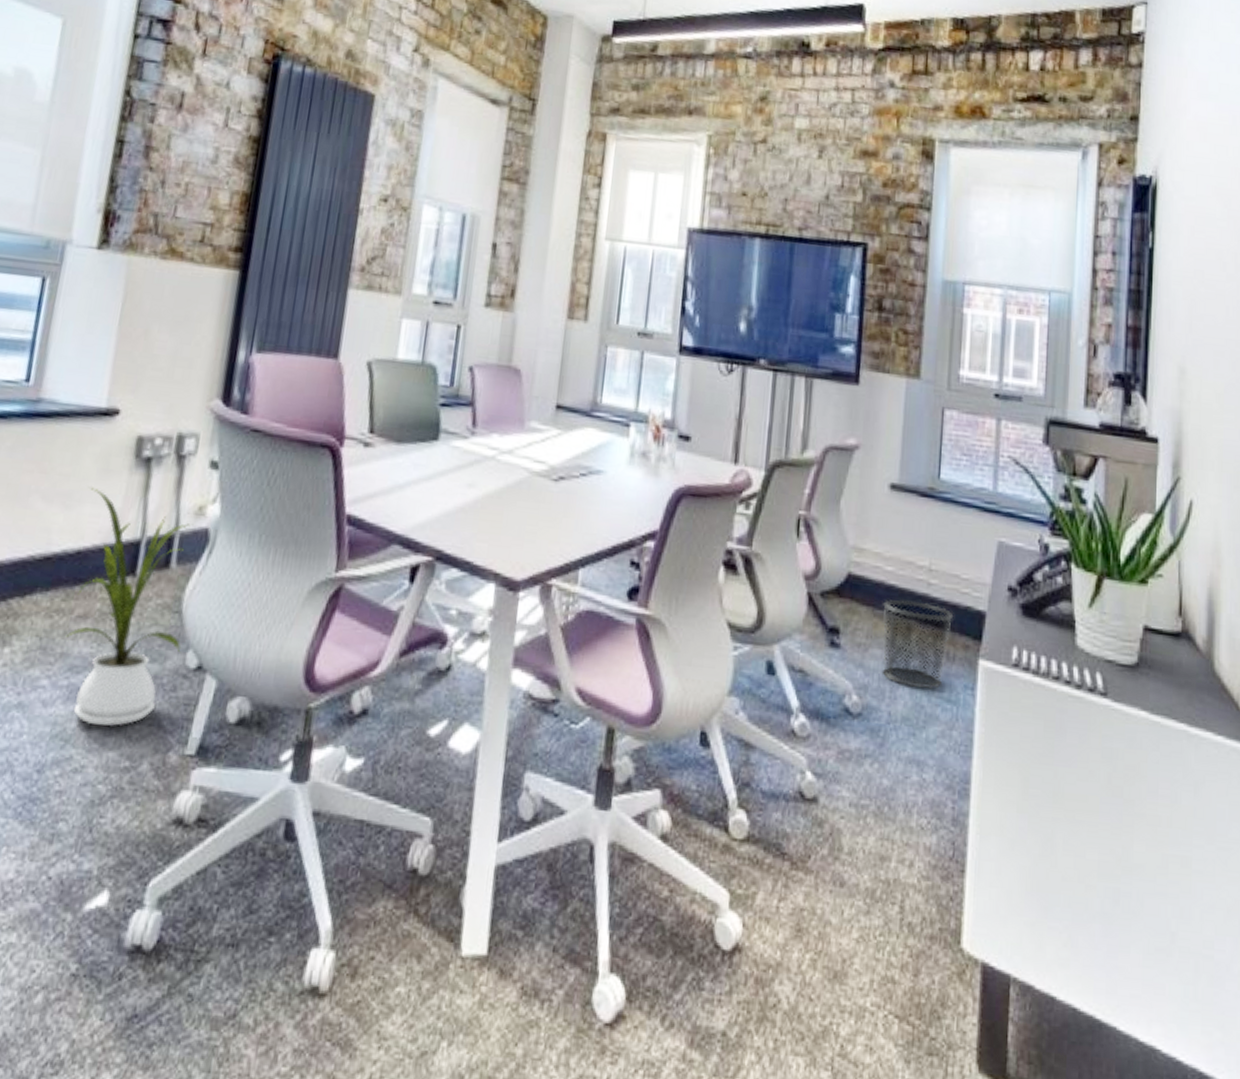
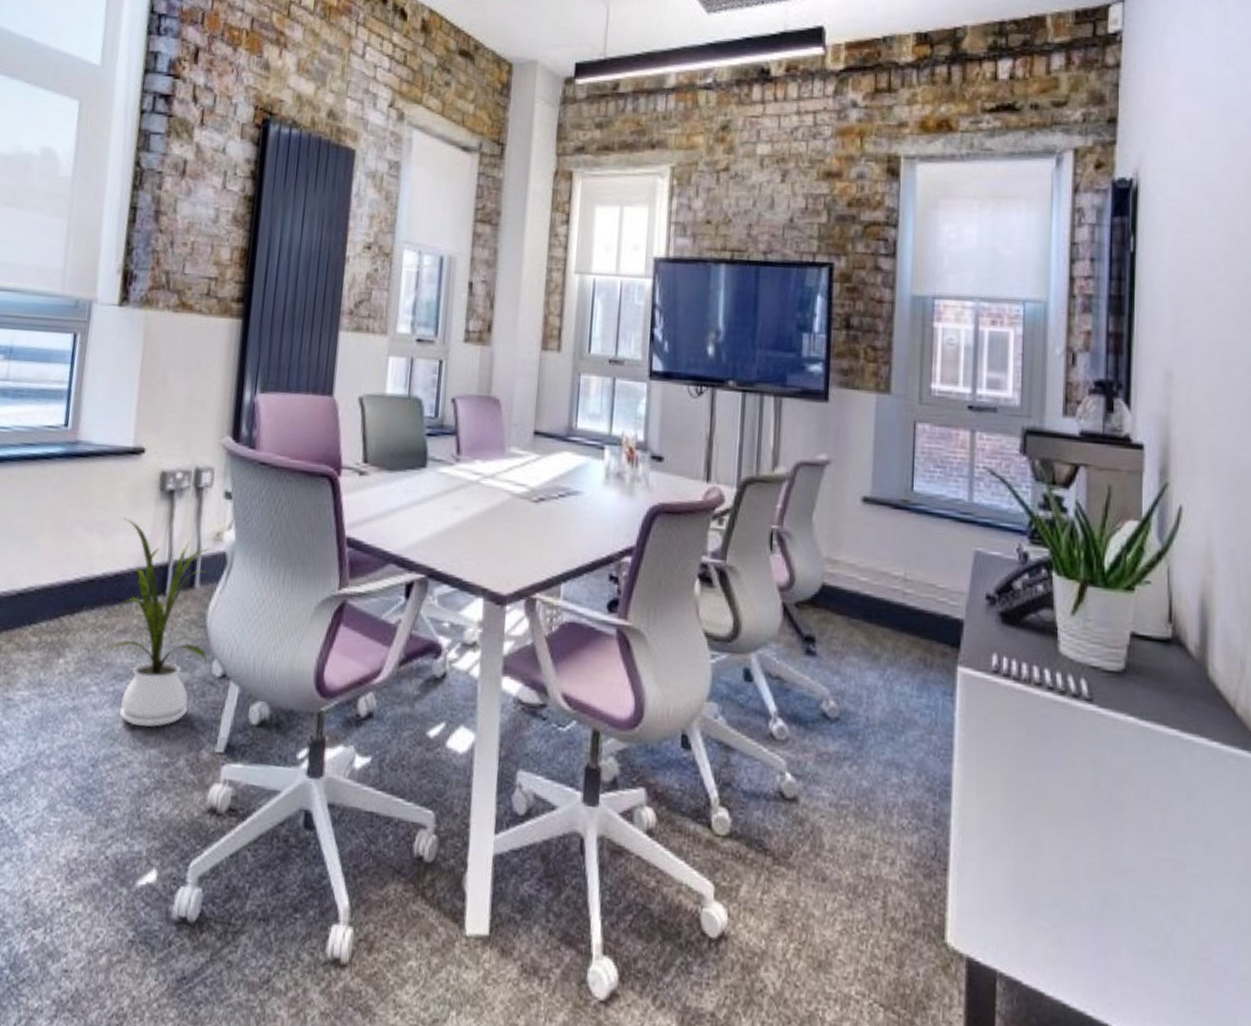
waste bin: present [882,599,954,690] -> none [858,609,931,696]

